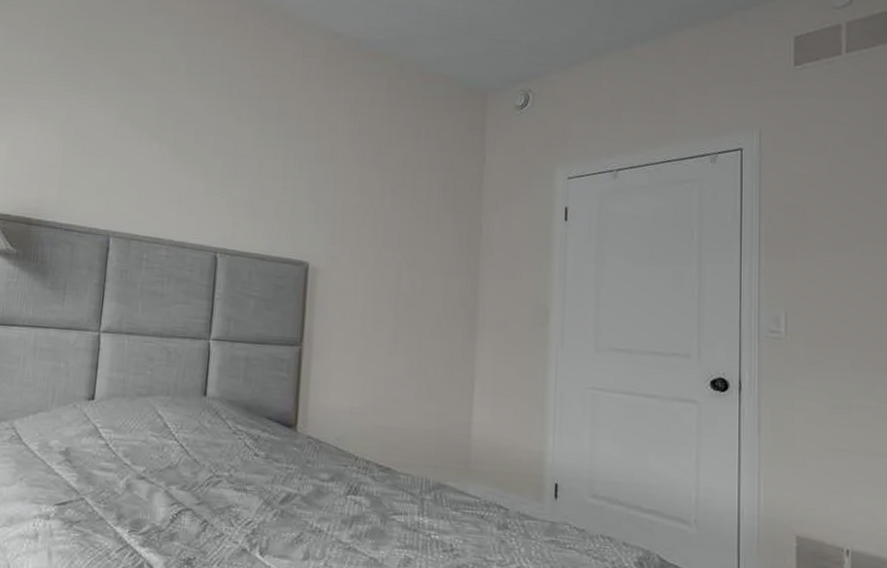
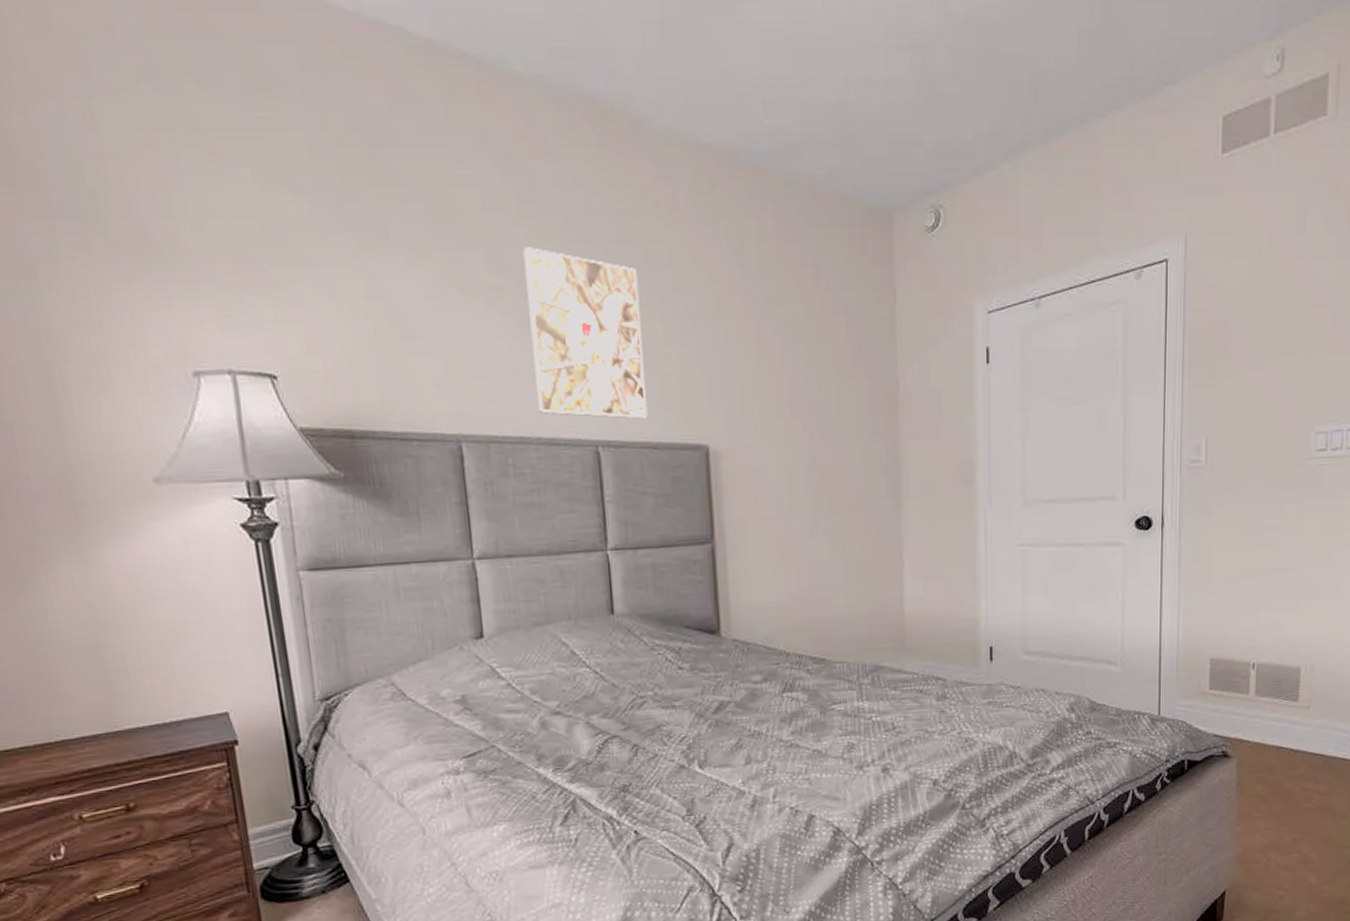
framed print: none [174,97,271,235] -> present [523,247,648,419]

